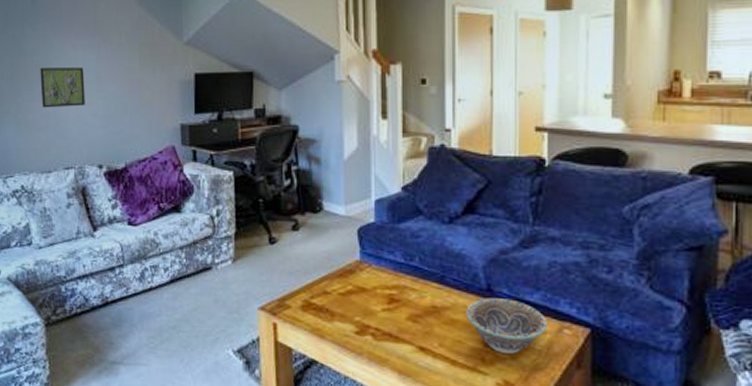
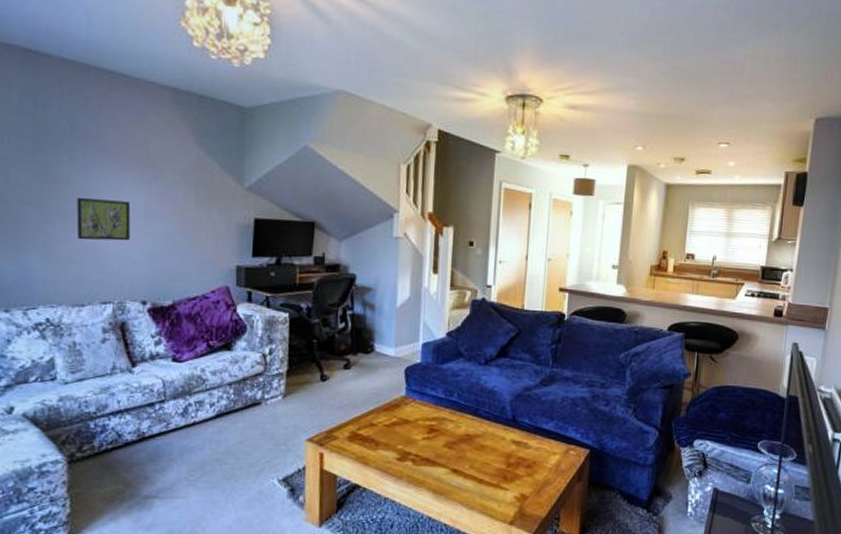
decorative bowl: present [467,298,547,355] -> none [494,427,558,473]

